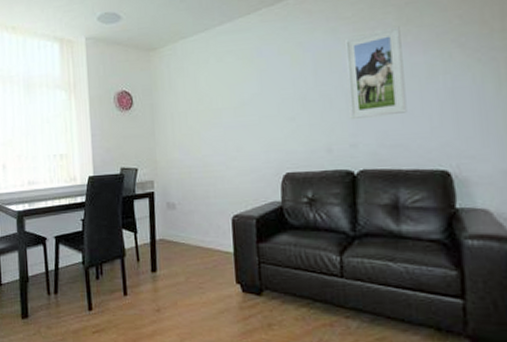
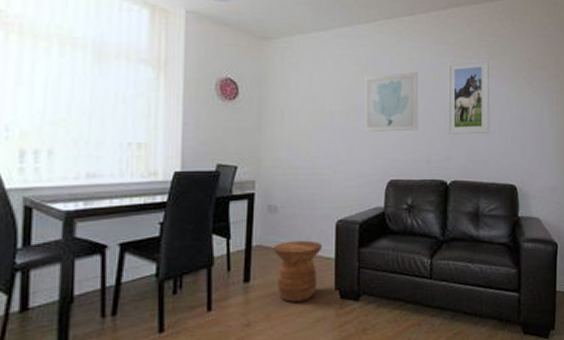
side table: none [175,235,221,292] -> present [273,240,323,302]
wall art: none [250,55,314,127] -> present [365,71,418,133]

